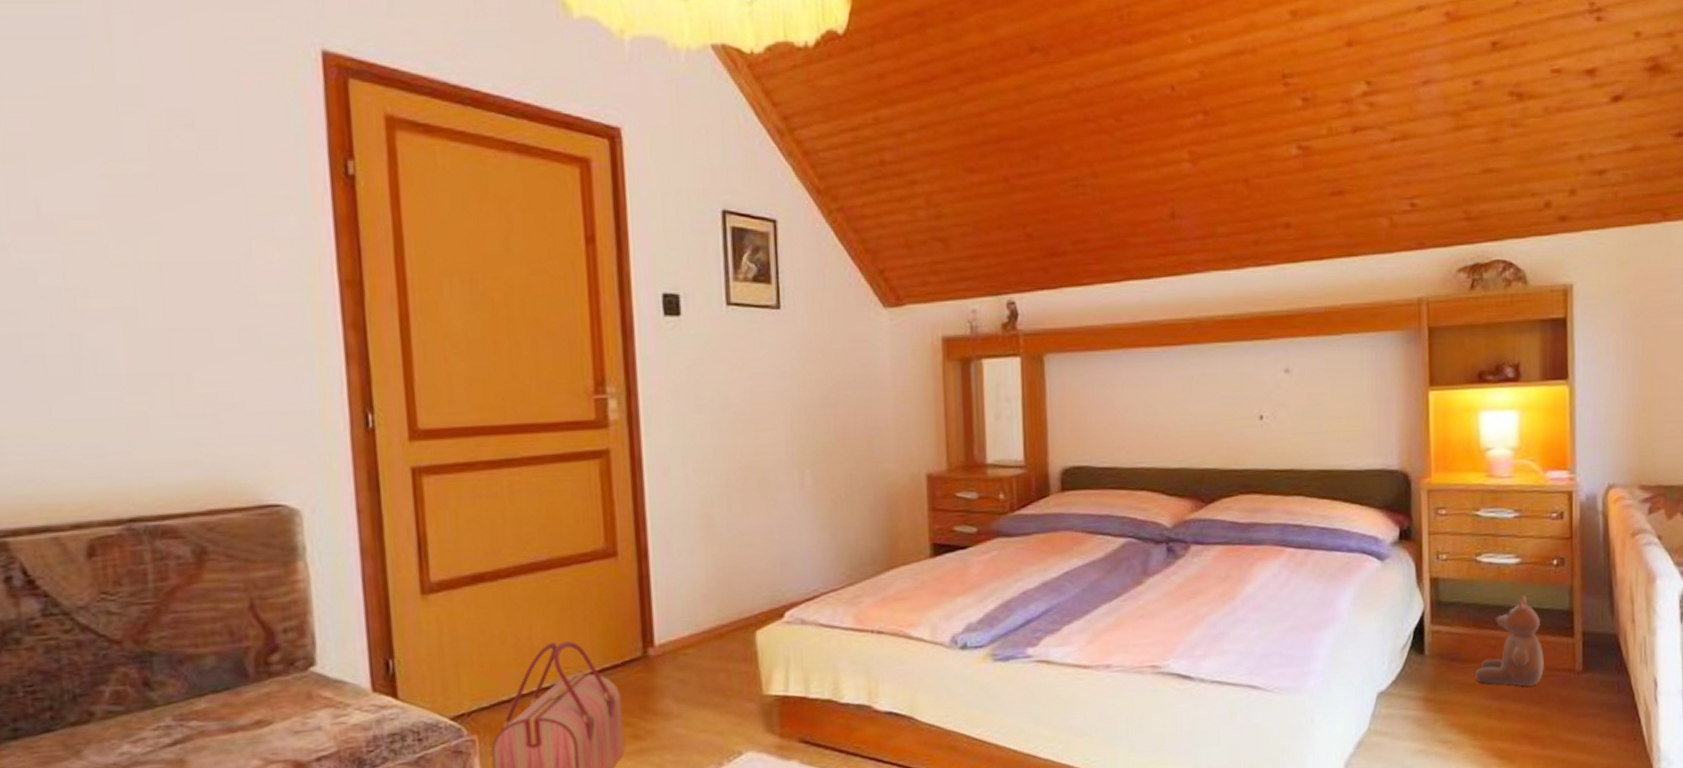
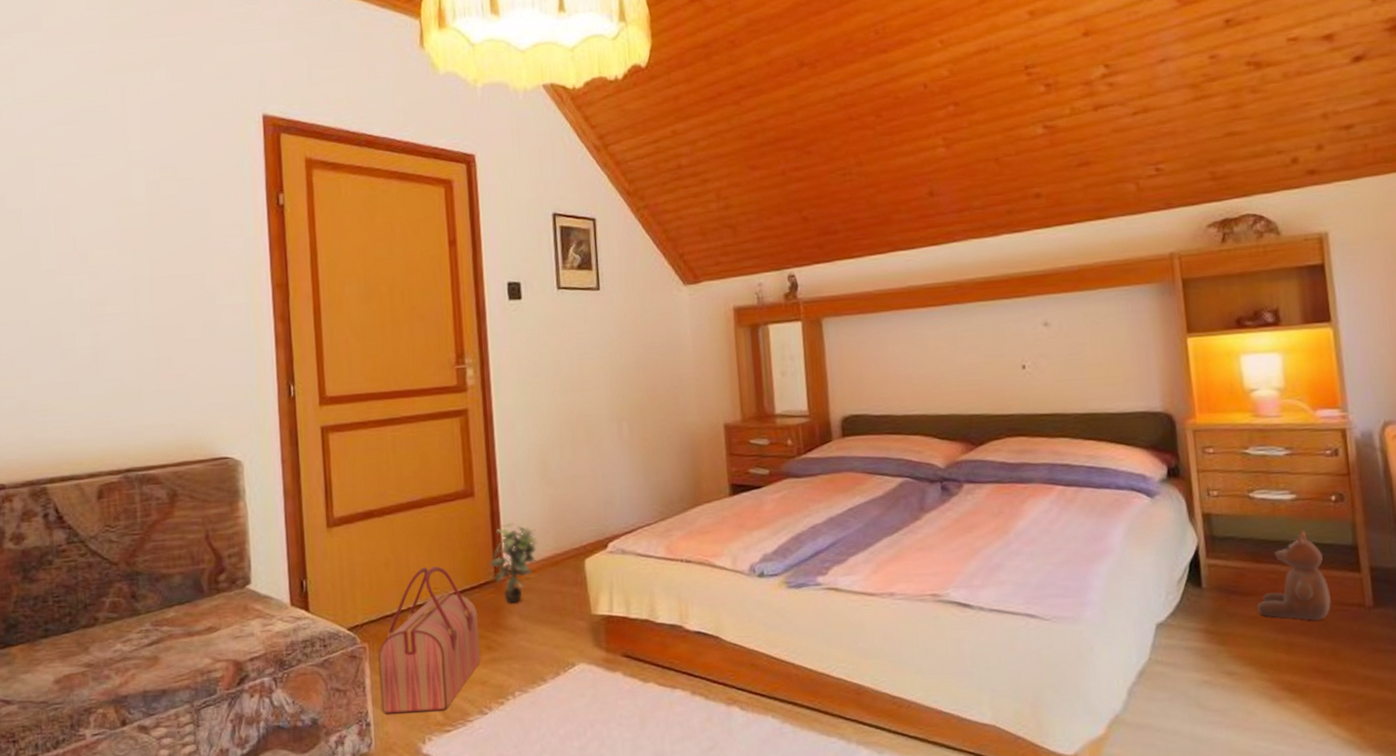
potted plant: none [637,587,699,685] -> present [490,522,539,605]

